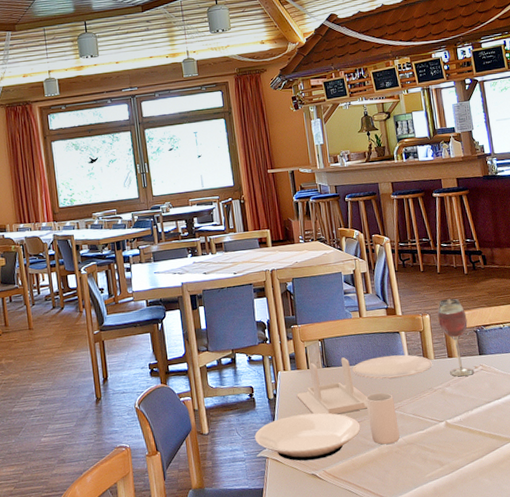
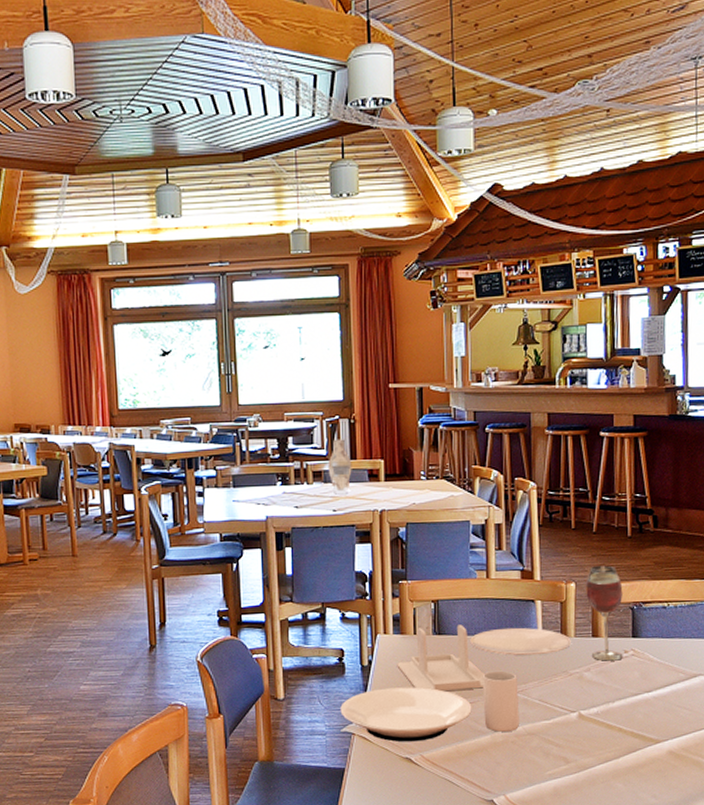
vase: none [226,216,246,261] -> present [328,439,352,496]

